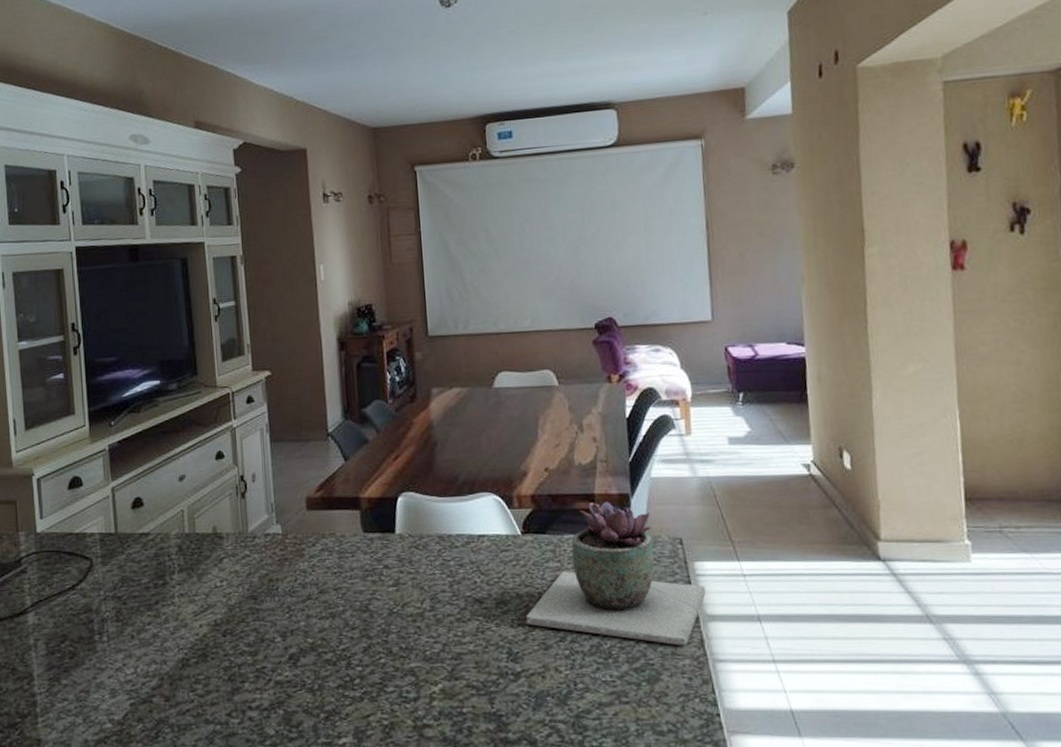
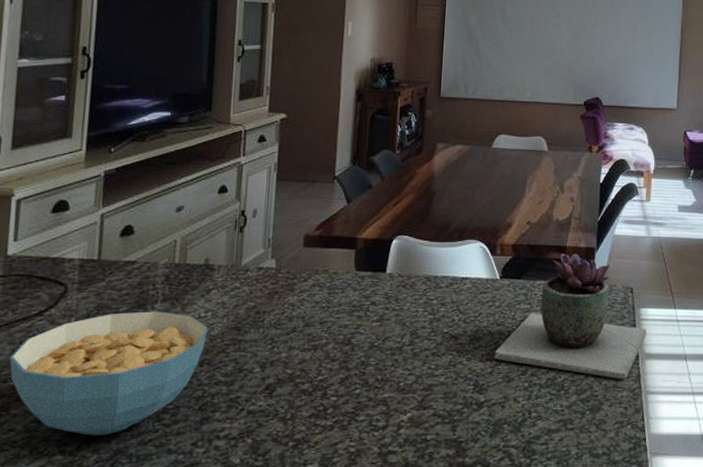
cereal bowl: none [53,582,226,705] -> present [9,311,208,436]

